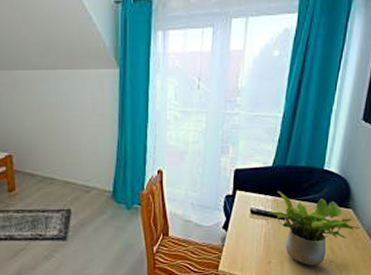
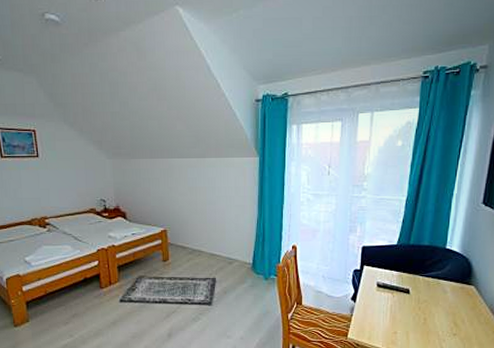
potted plant: present [266,191,360,266] -> none [392,267,482,338]

